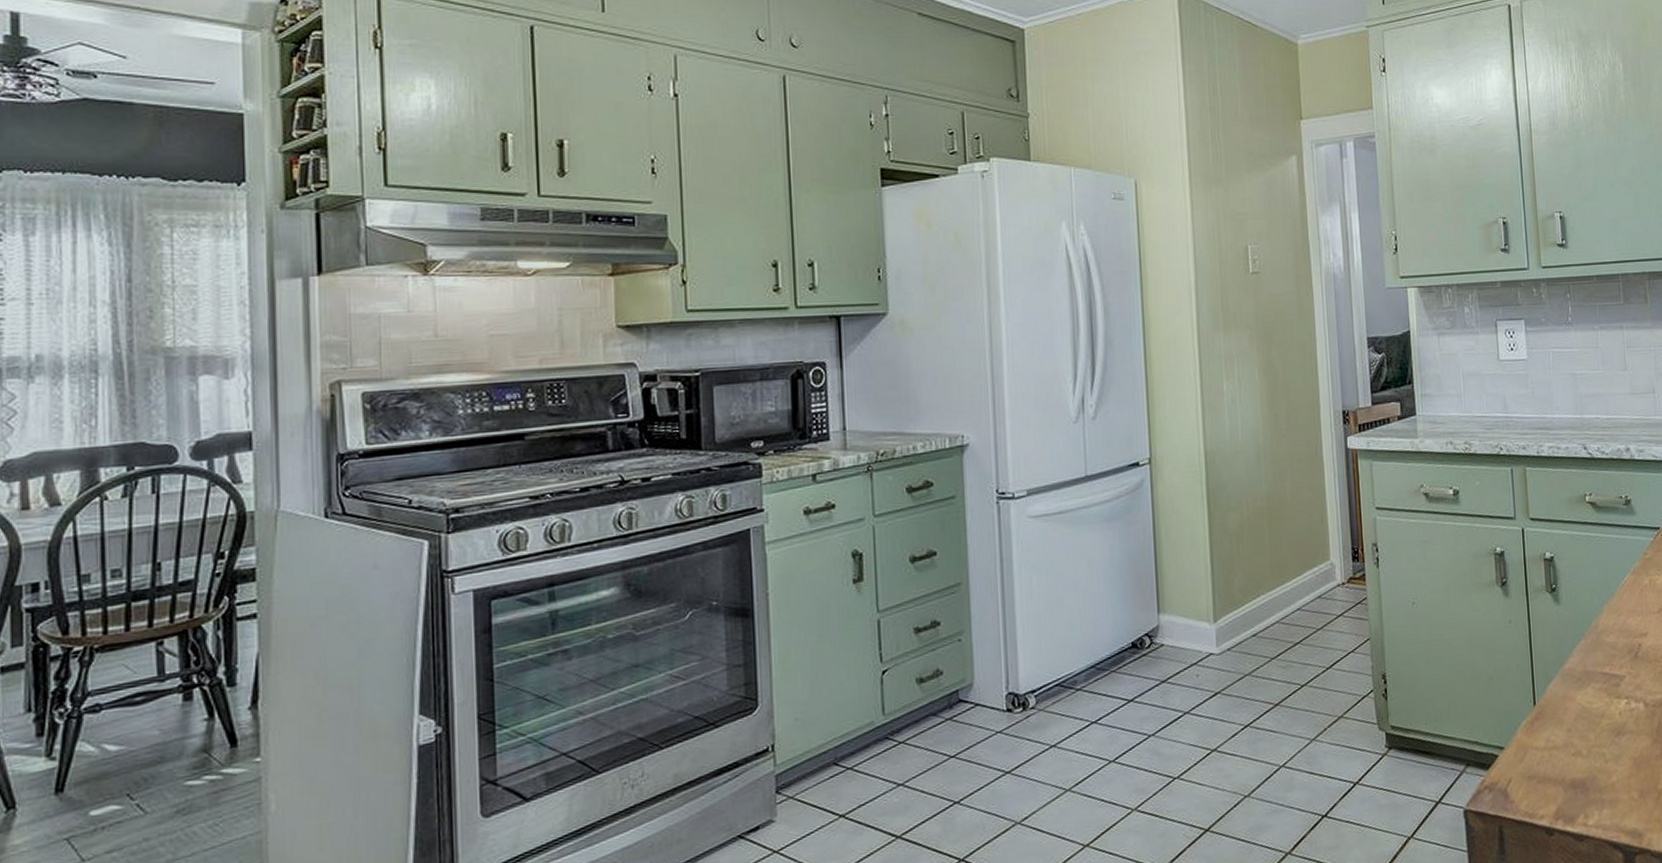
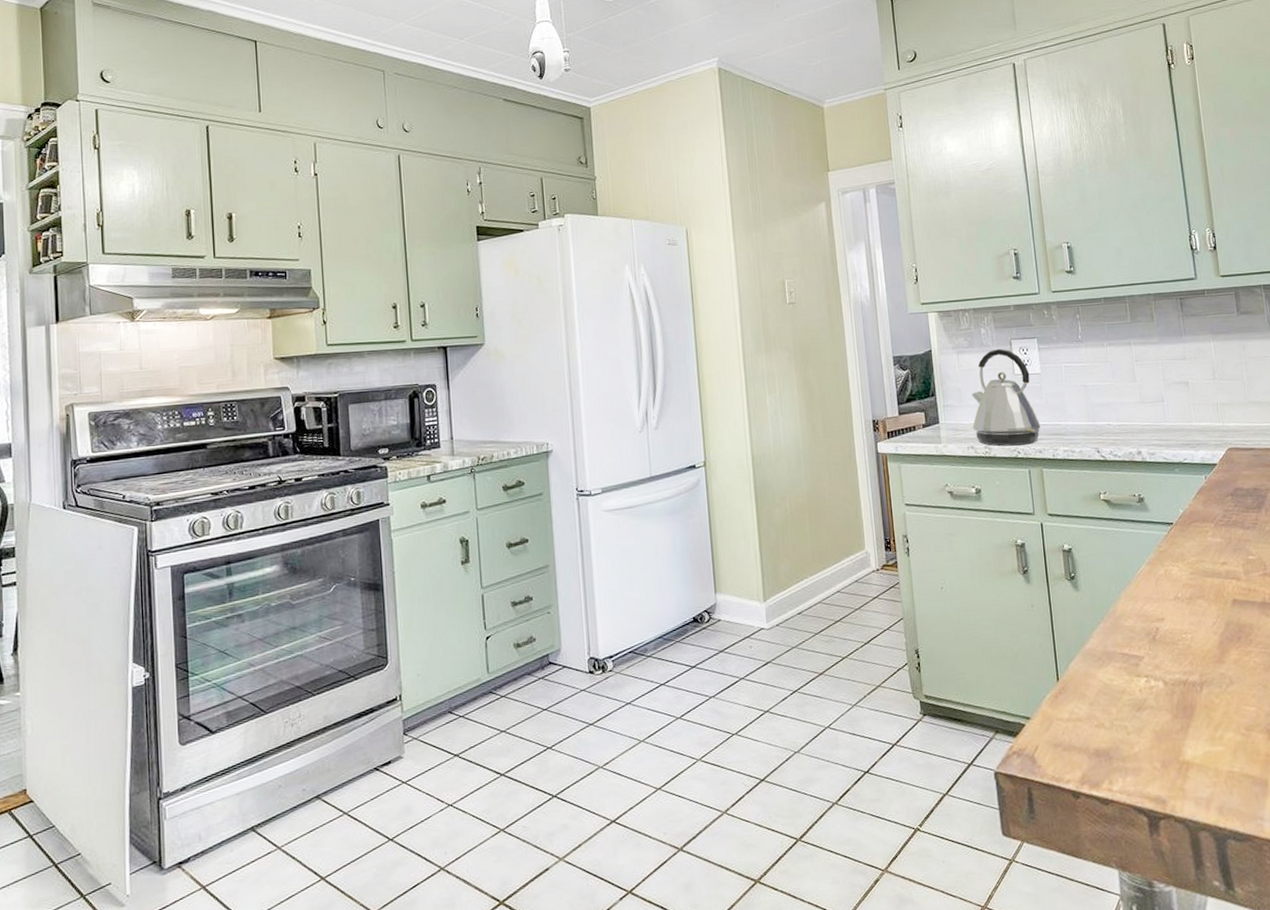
kettle: none [1452,331,1526,442] -> present [971,349,1041,447]

